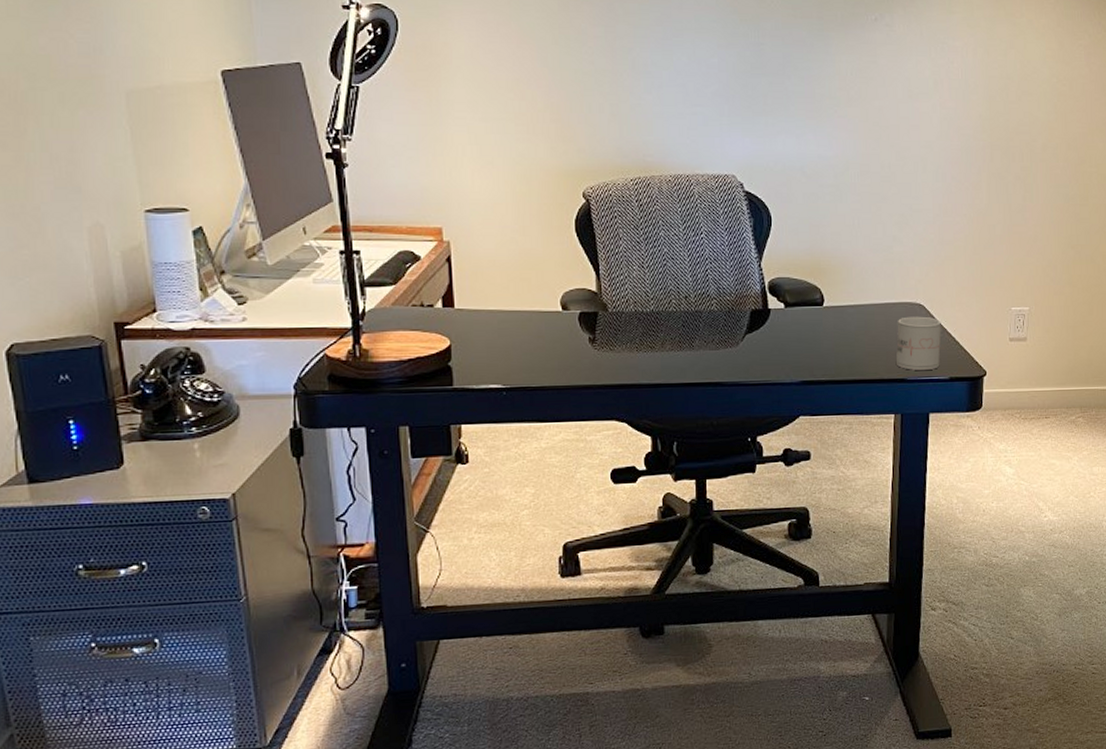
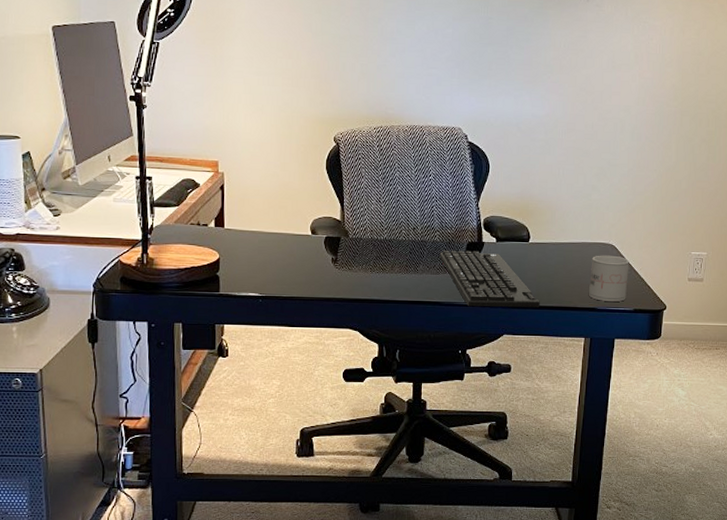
keyboard: none [718,319,840,386] -> present [439,250,540,308]

